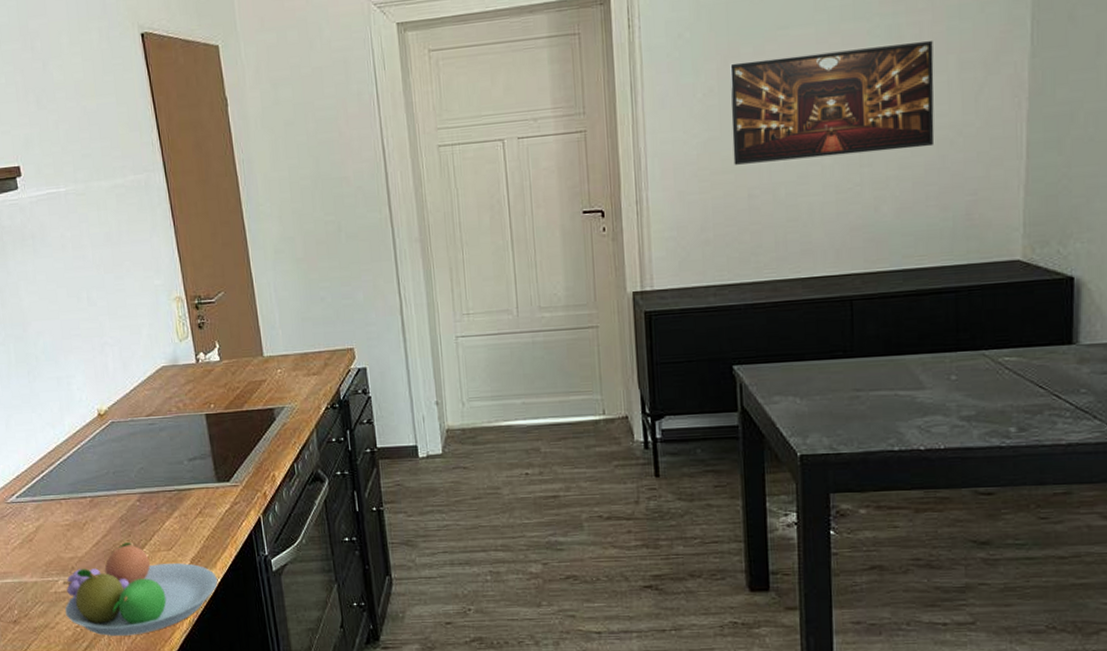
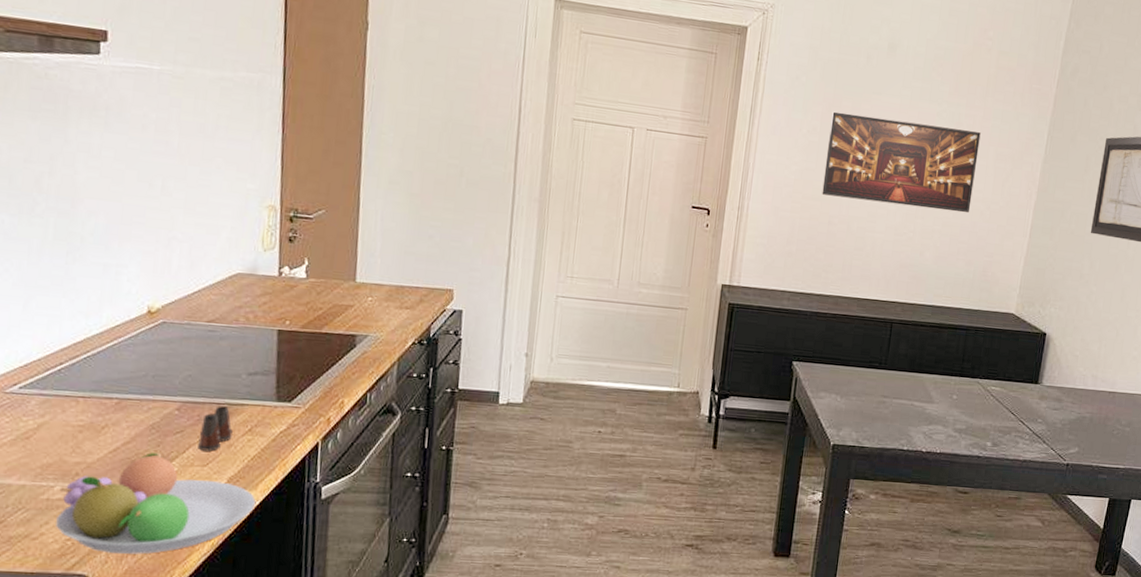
salt shaker: none [159,493,187,536] -> present [198,406,233,451]

